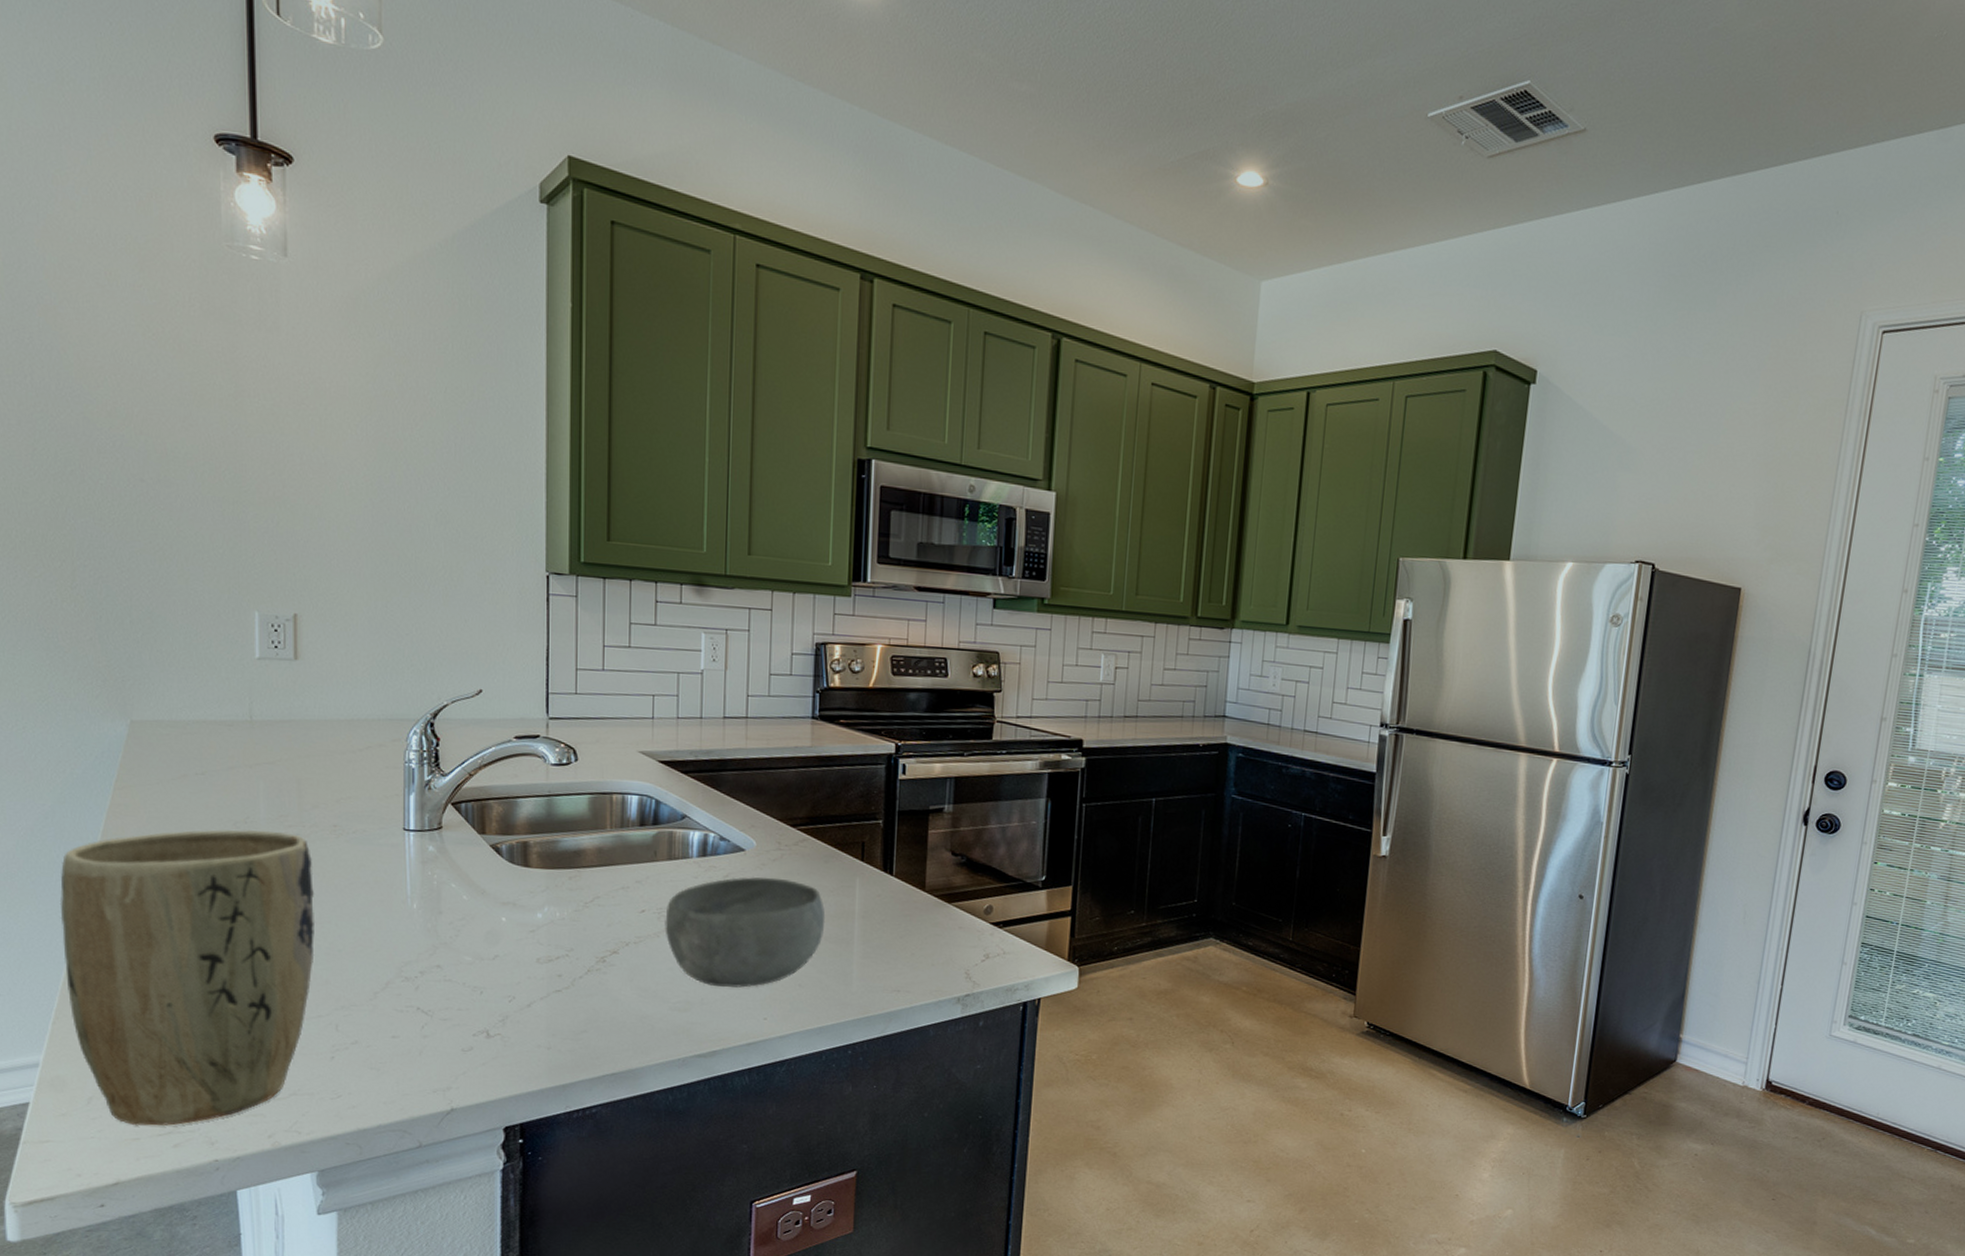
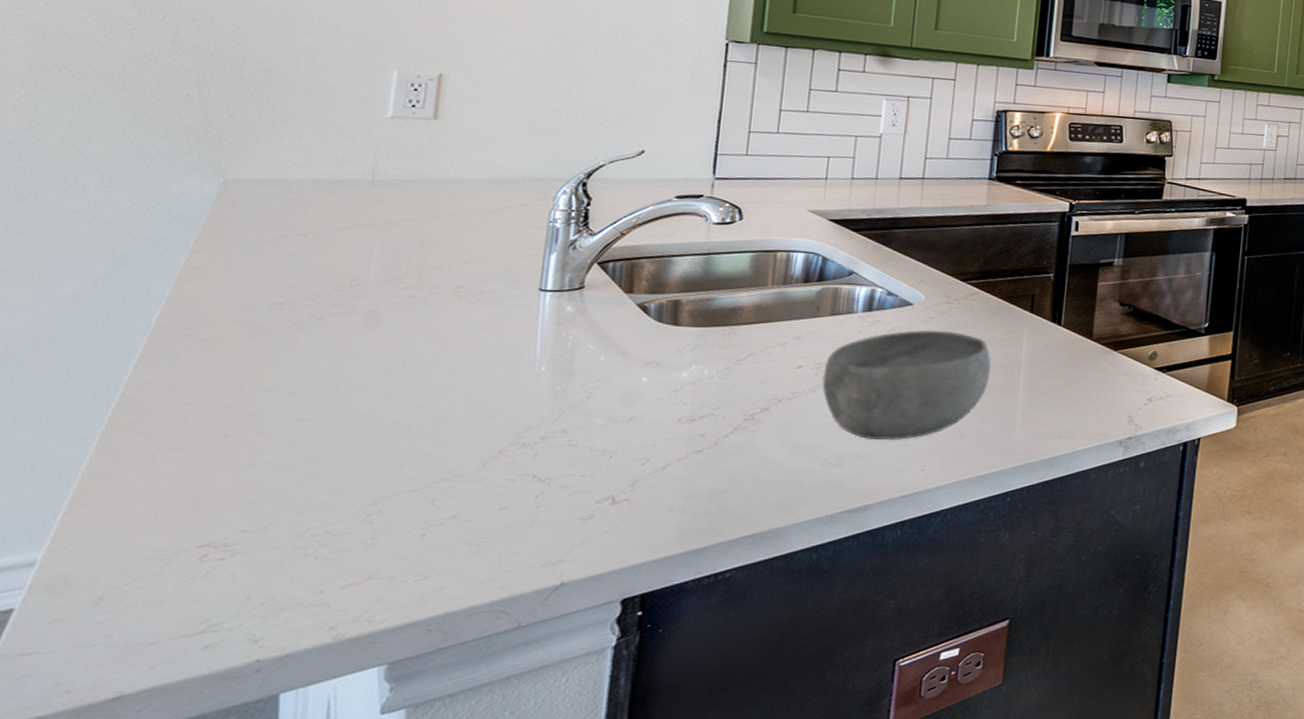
plant pot: present [59,829,315,1126] -> none [90,292,427,628]

